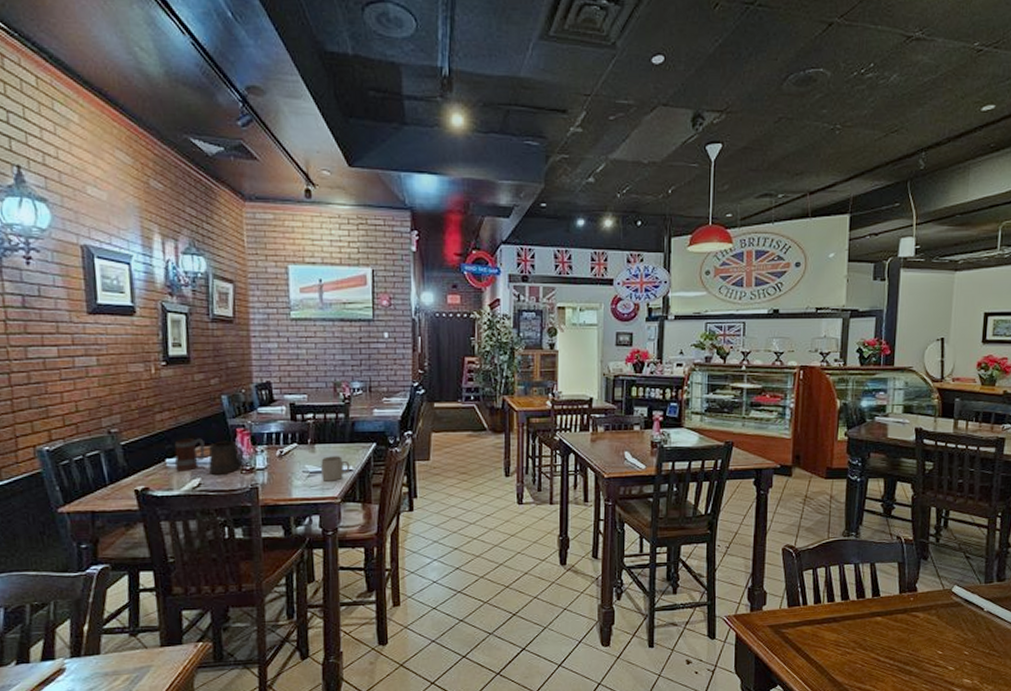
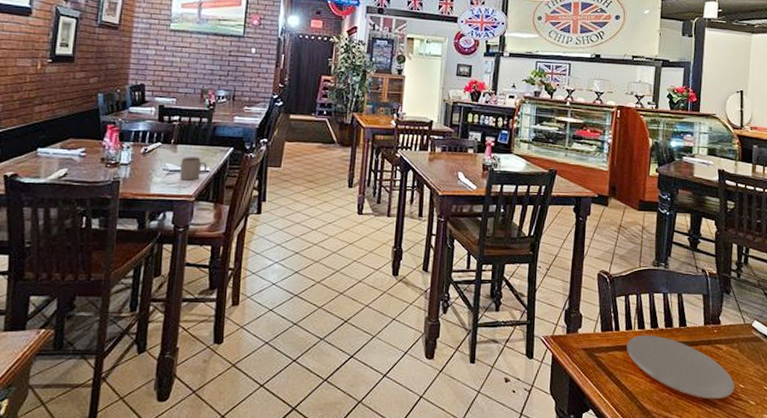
beer mug: present [174,438,205,471] -> none [45,130,76,161]
beer mug: present [208,440,244,475] -> none [75,135,111,167]
plate: none [815,607,932,668] -> present [626,334,735,400]

